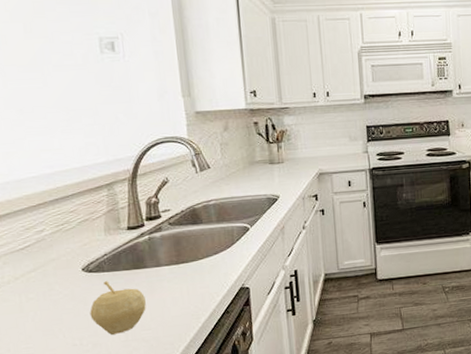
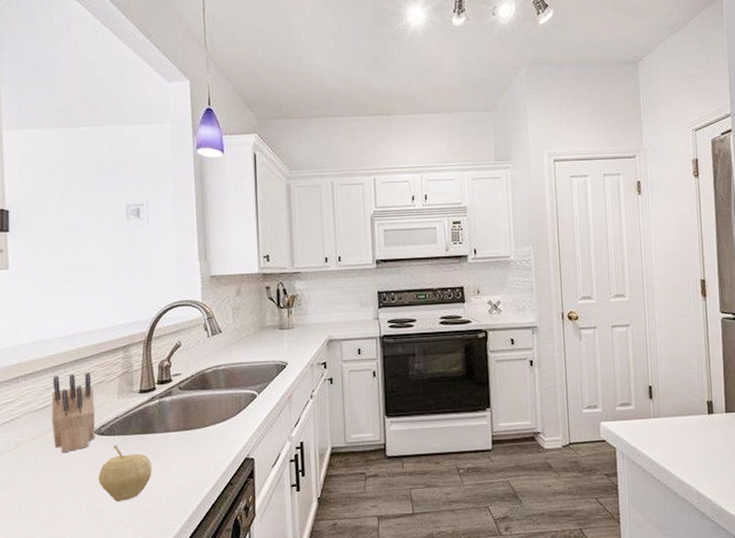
knife block: none [32,211,84,292] -> present [51,372,96,453]

